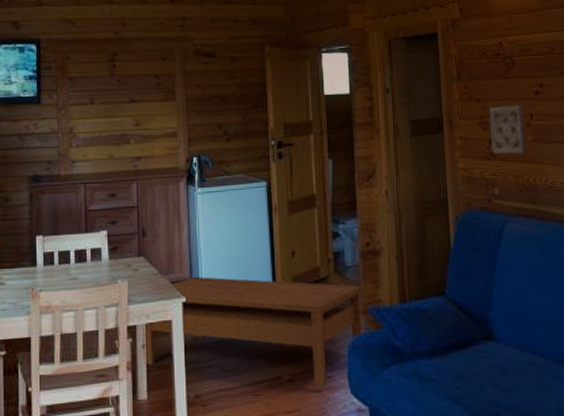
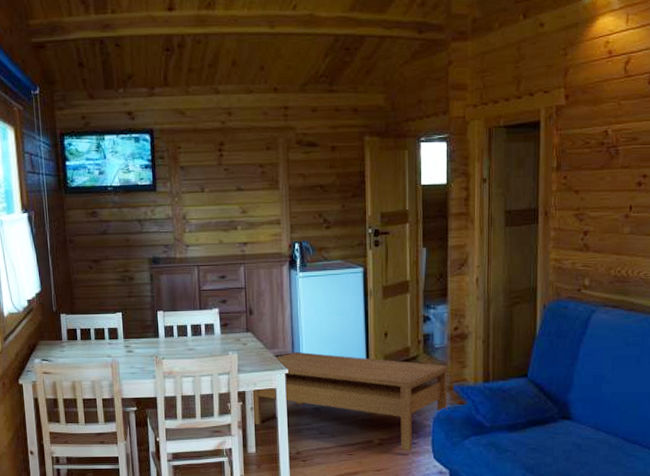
wall ornament: present [489,105,527,155] -> none [586,197,623,247]

